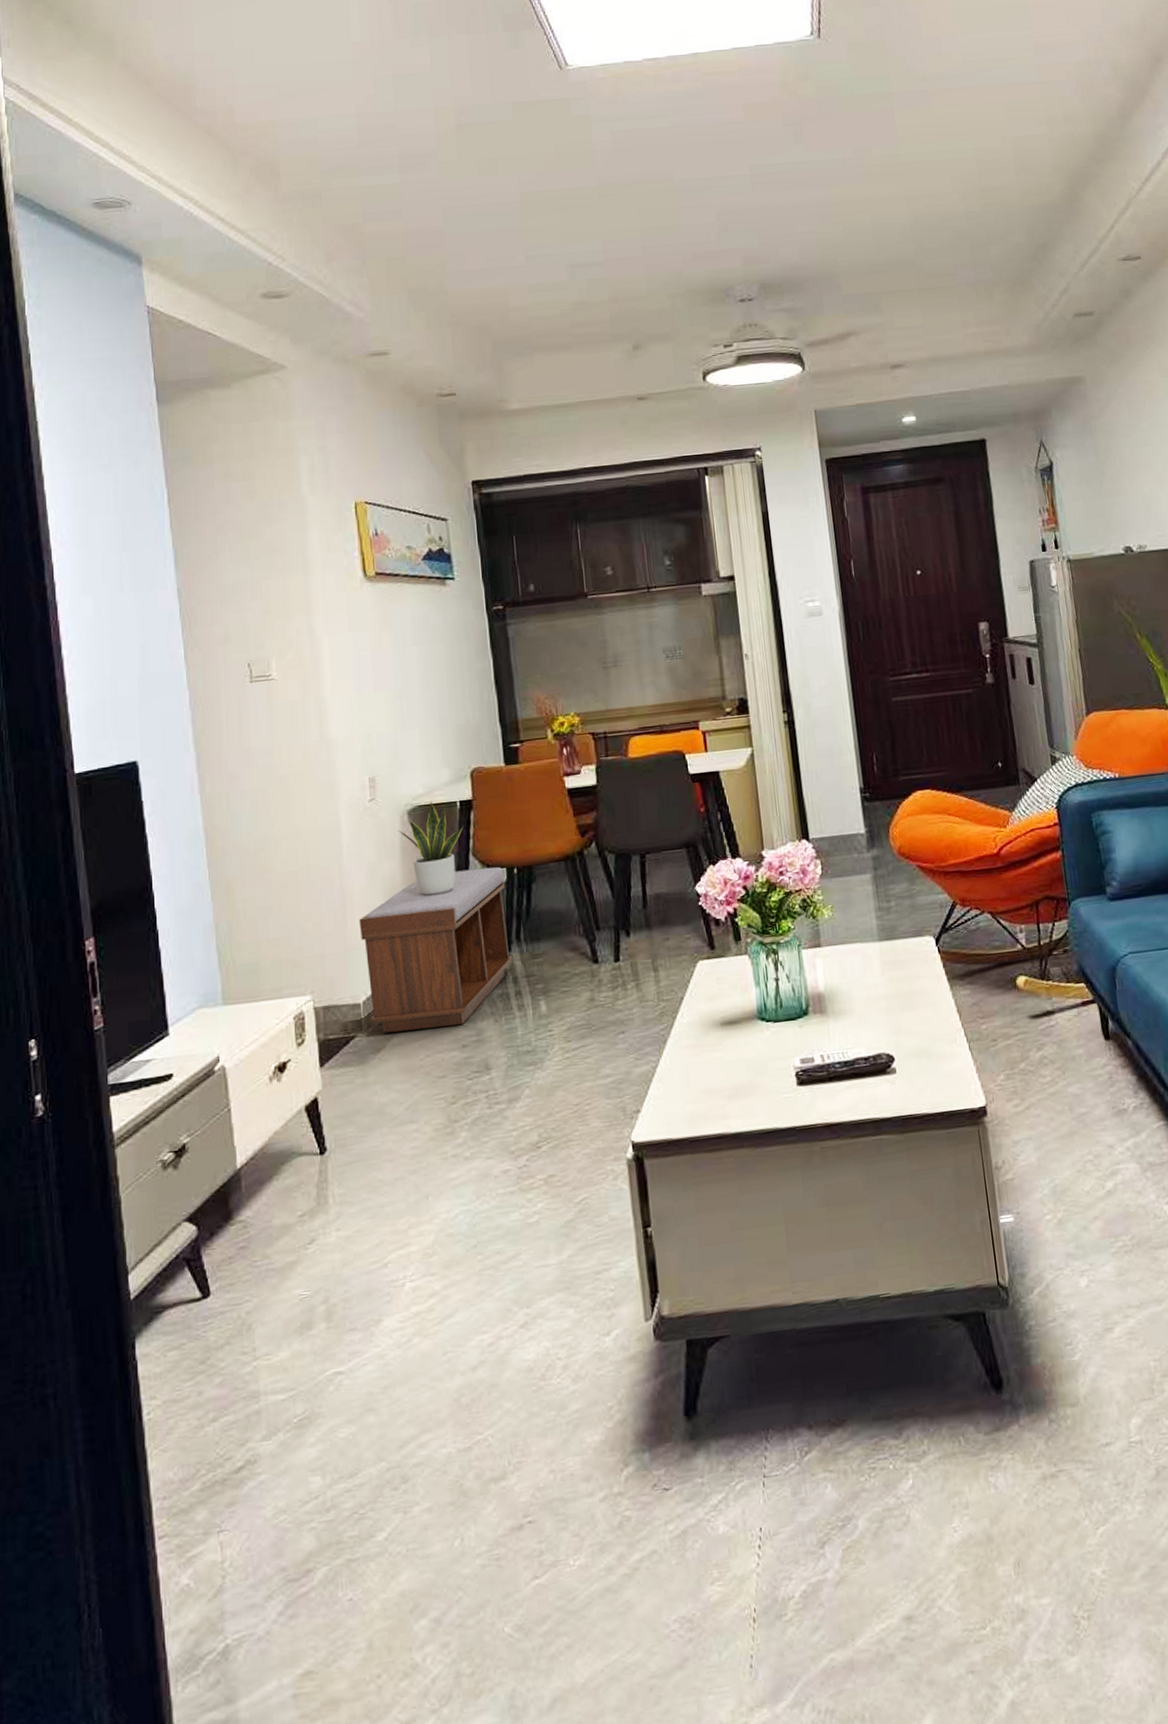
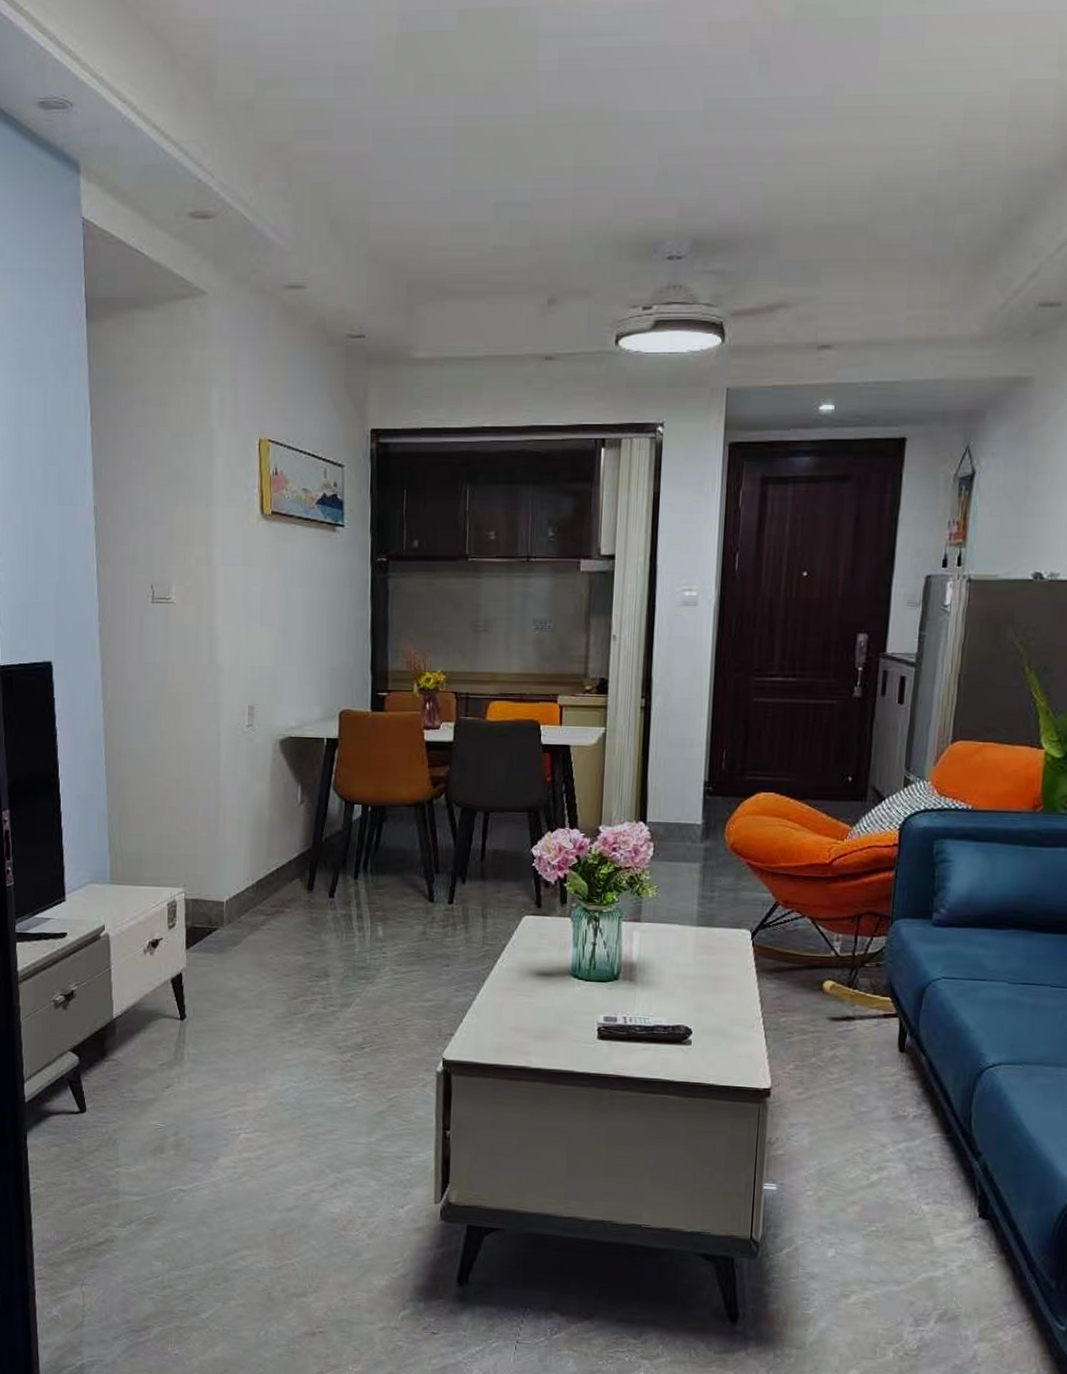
bench: present [358,866,513,1033] -> none [228,801,359,935]
potted plant: present [397,801,464,896] -> none [269,735,328,819]

